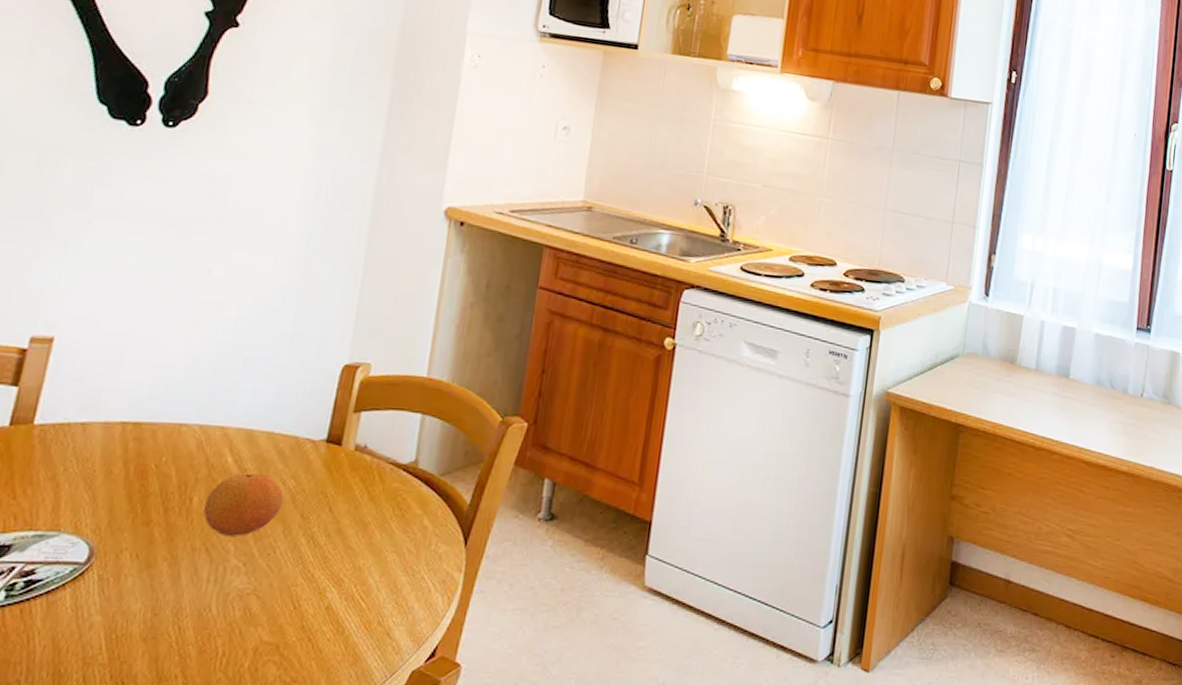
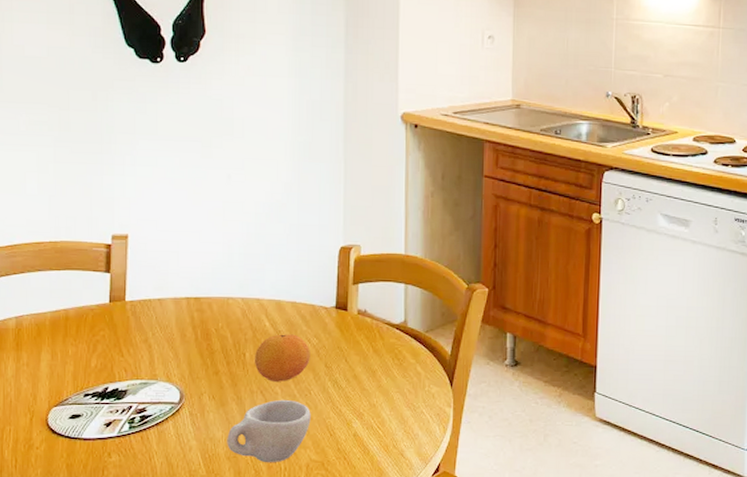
cup: none [145,559,272,646] -> present [227,399,311,463]

